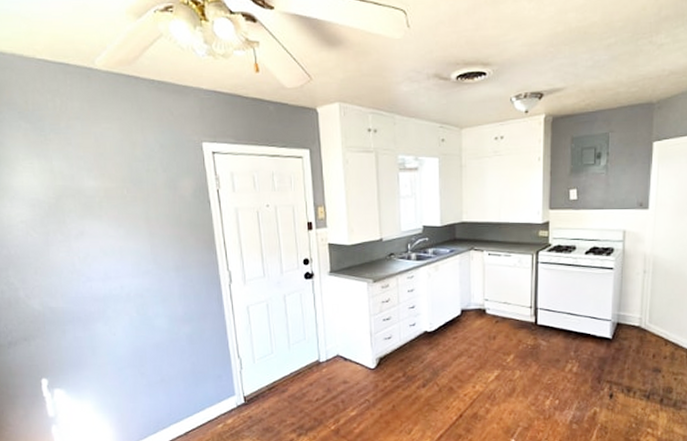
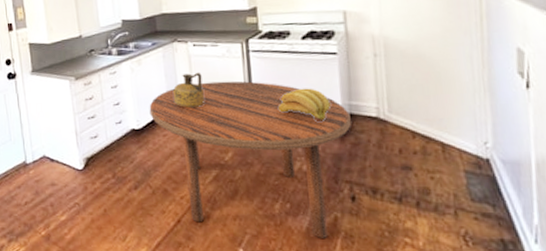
dining table: none [442,289,618,429] -> present [149,81,351,238]
ceramic jug: none [466,280,495,313] -> present [173,72,205,108]
banana bunch: none [557,299,602,330] -> present [277,88,331,123]

